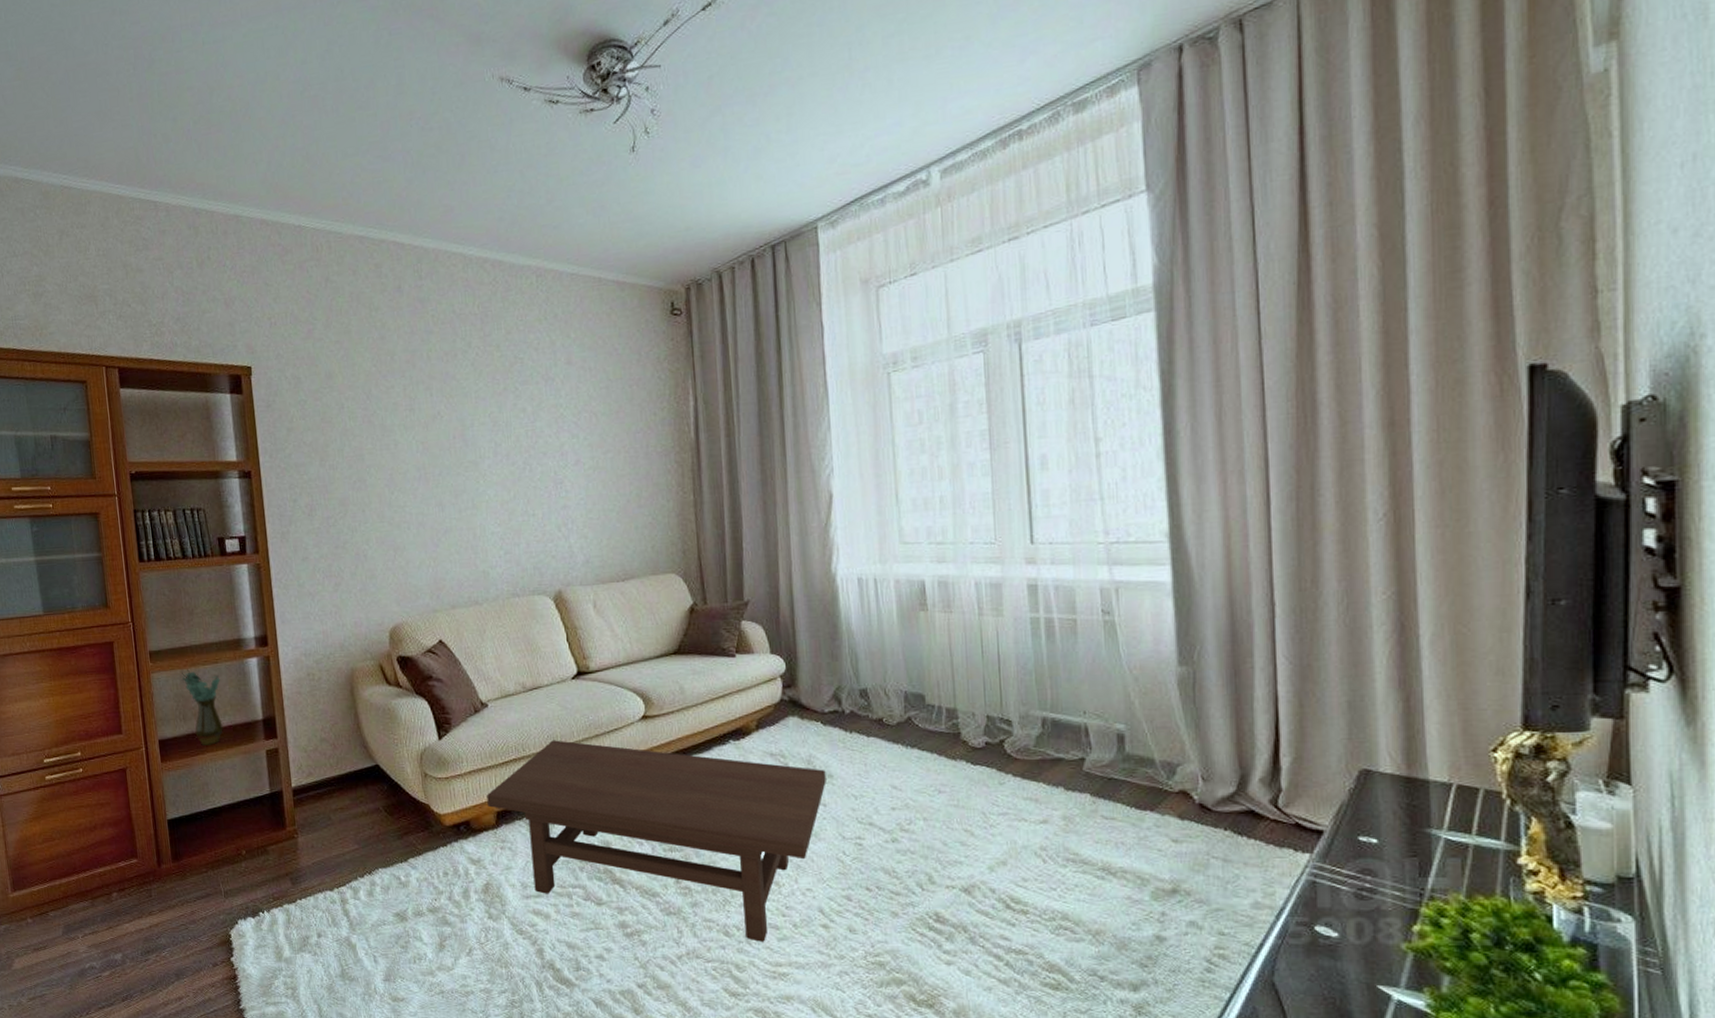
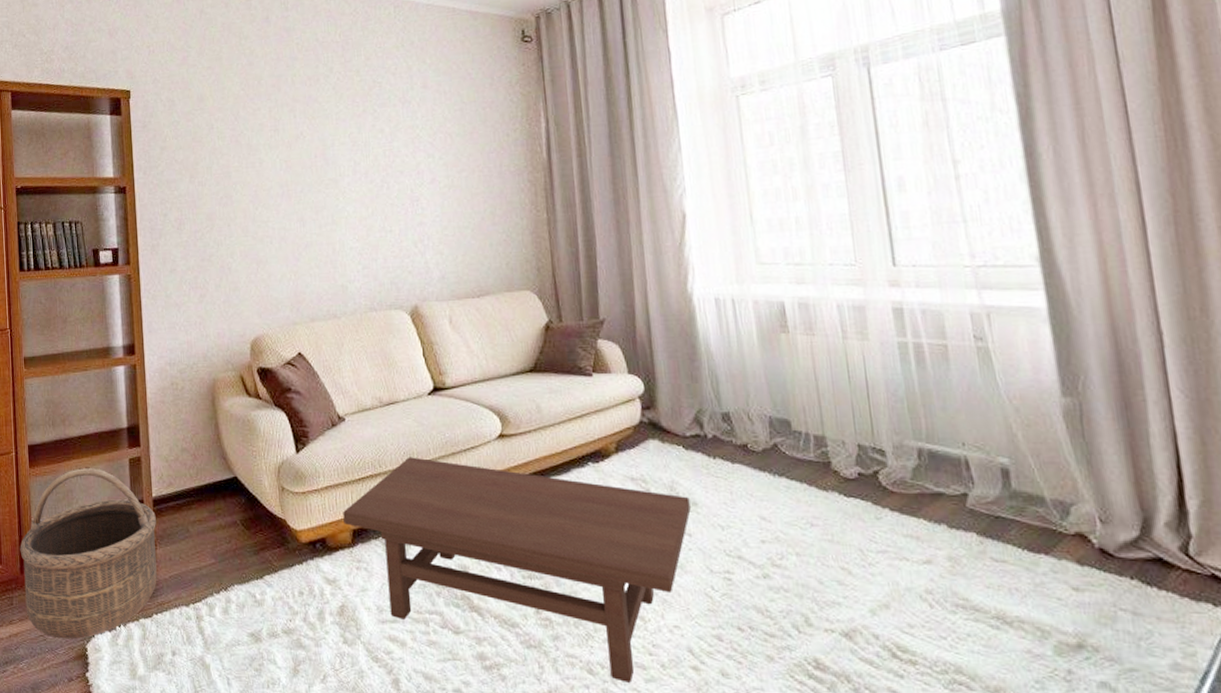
basket: none [155,761,300,927] -> present [20,468,157,640]
vase: present [182,670,223,745] -> none [53,377,89,452]

